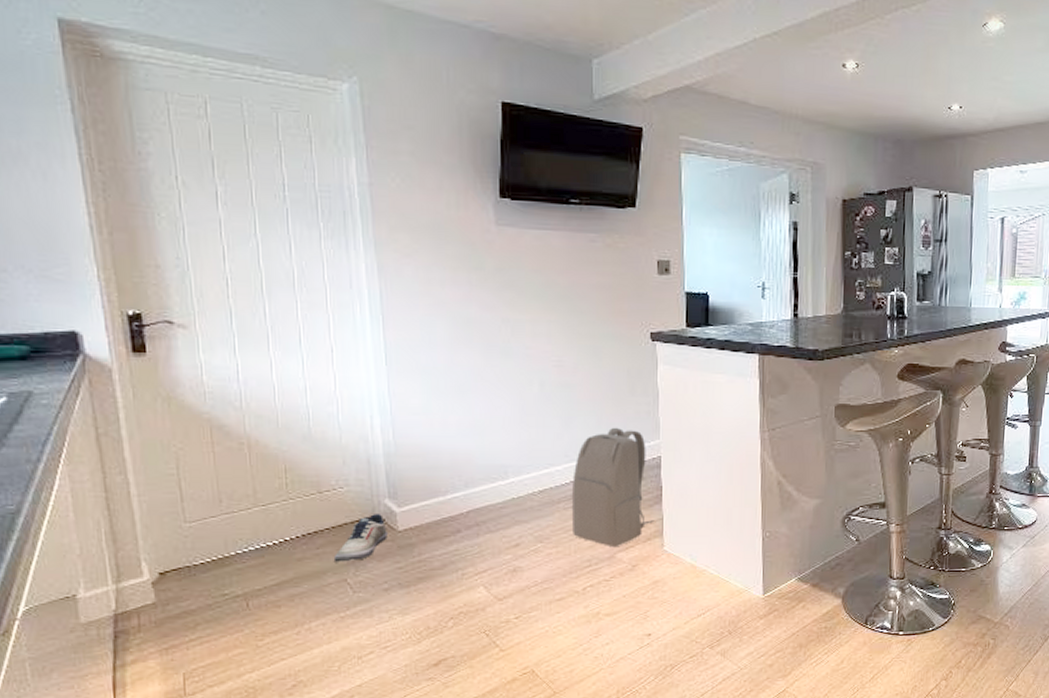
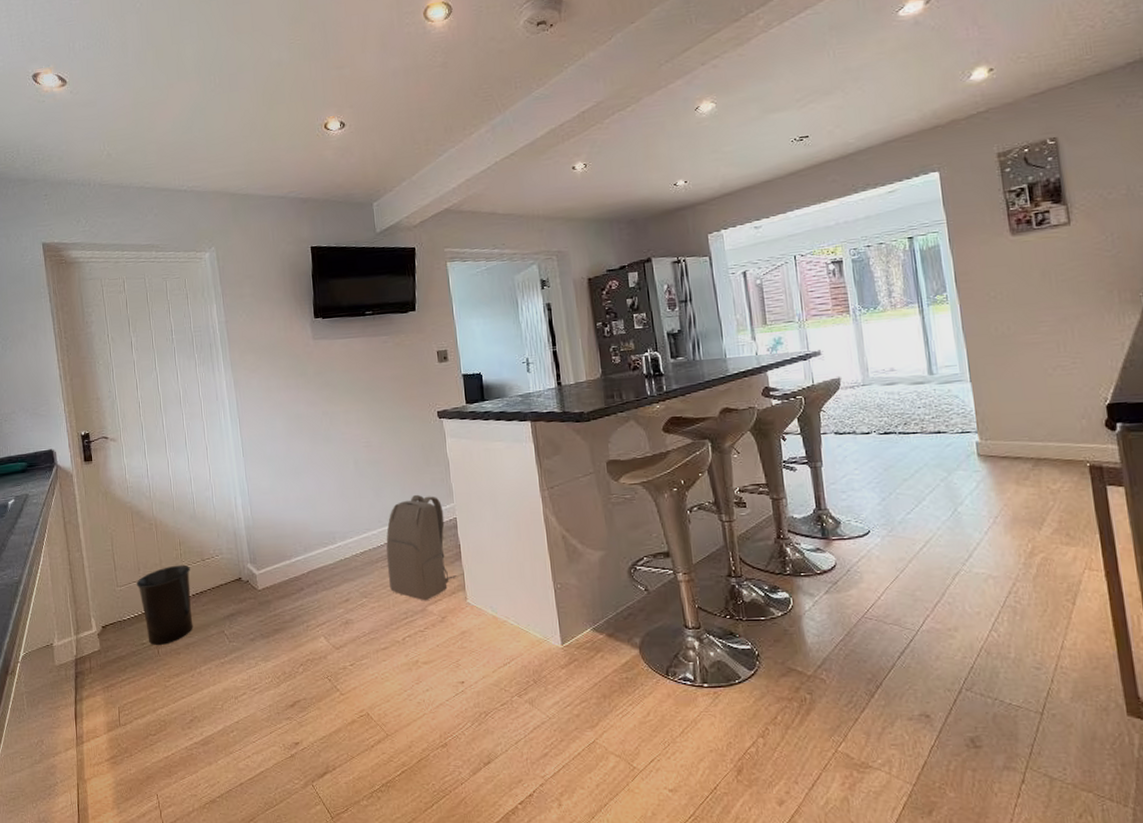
waste bin: none [215,497,302,596] -> present [136,564,193,645]
shoe: present [335,514,387,562] -> none [215,576,251,617]

